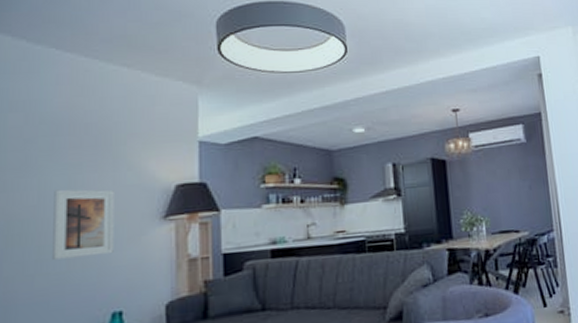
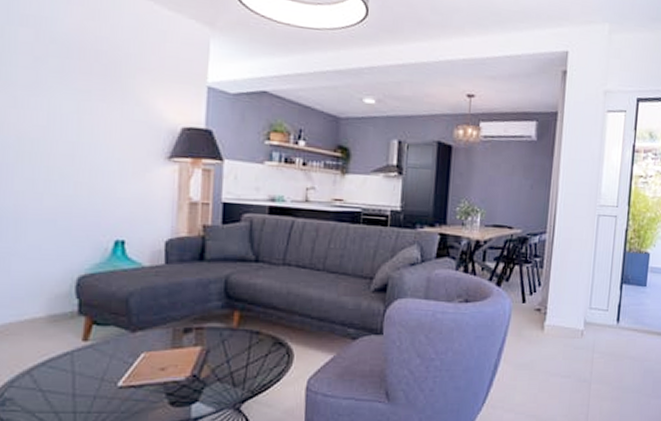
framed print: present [53,189,114,260] -> none [61,113,121,185]

